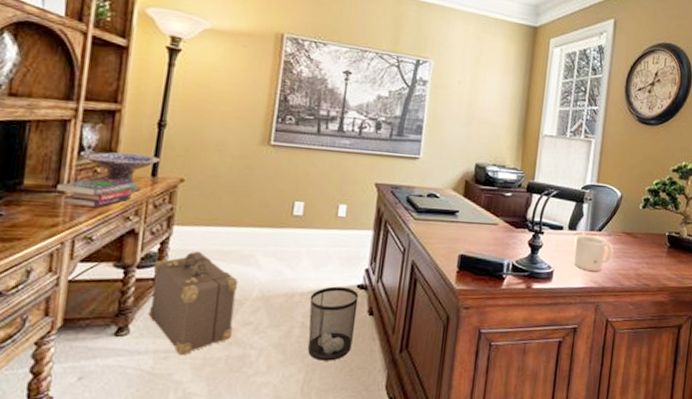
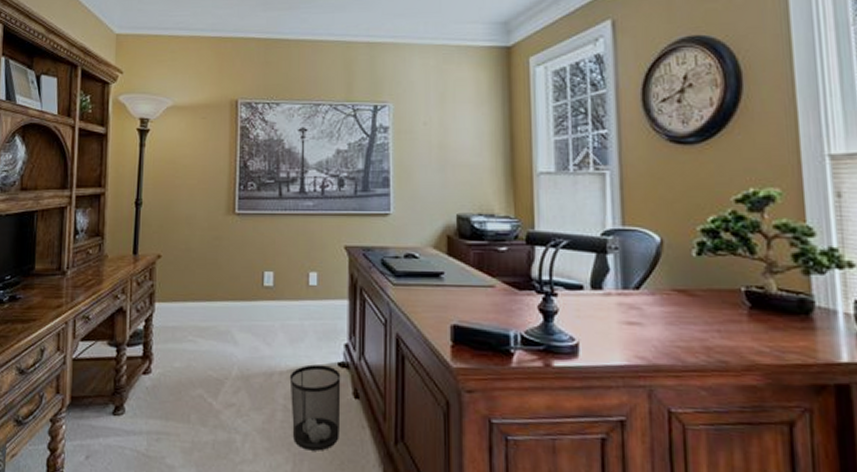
books: present [57,177,137,208] -> none [59,258,122,288]
decorative bowl: present [83,151,161,192] -> none [78,233,140,270]
vintage suitcase: present [148,250,239,356] -> none [139,327,218,438]
mug: present [574,234,612,272] -> none [604,295,661,345]

